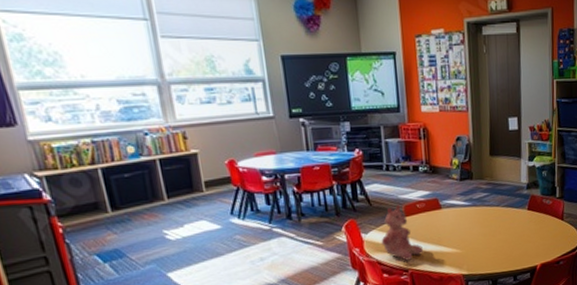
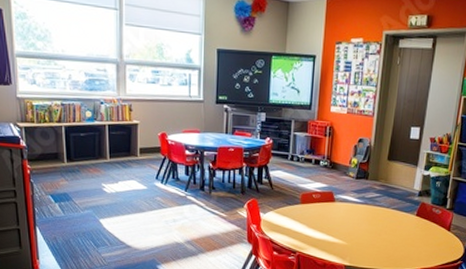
teddy bear: present [381,204,424,261] -> none [276,191,313,243]

